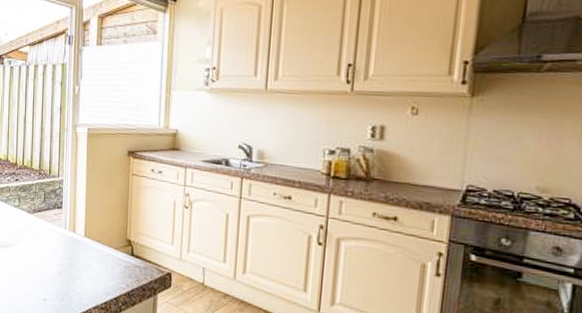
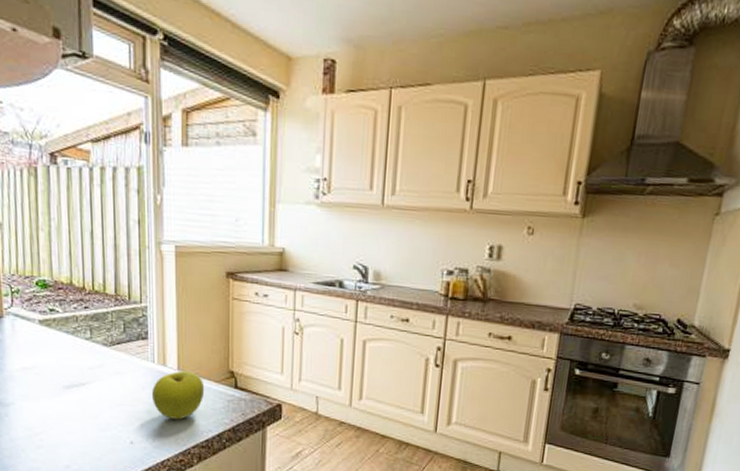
fruit: none [62,237,106,282] -> present [151,371,205,420]

